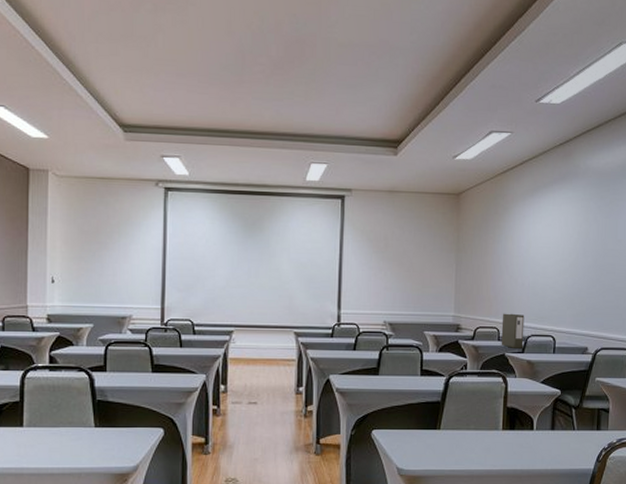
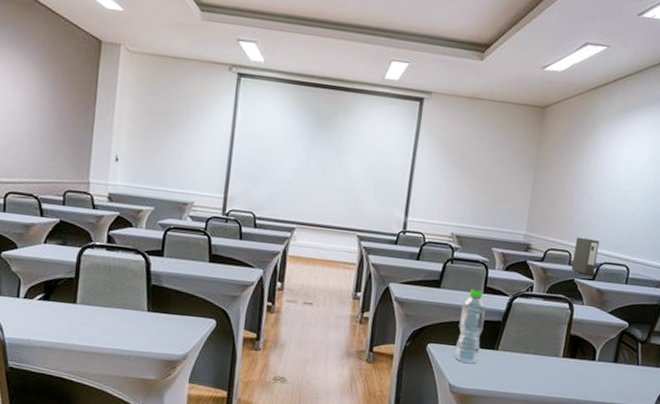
water bottle: none [399,373,425,446] -> present [454,289,486,364]

